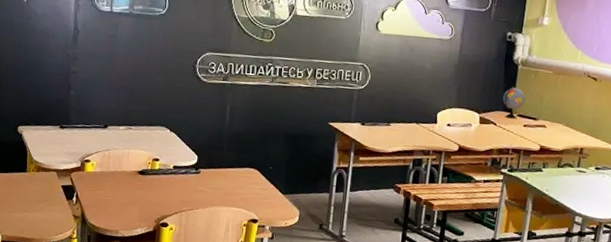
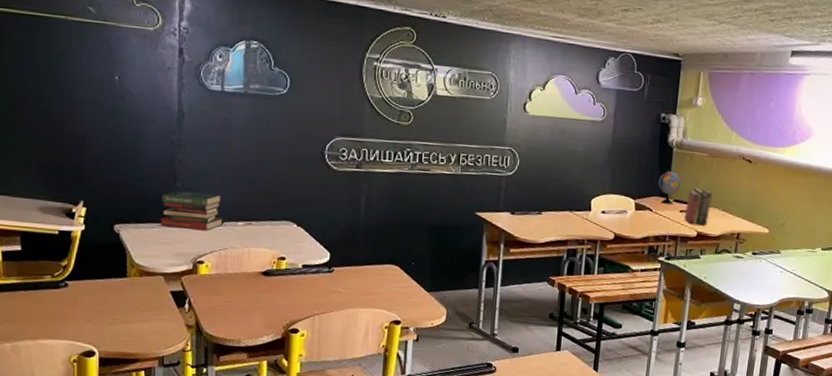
books: none [55,98,108,134] -> present [160,191,223,231]
books: none [527,103,556,140] -> present [684,187,712,226]

